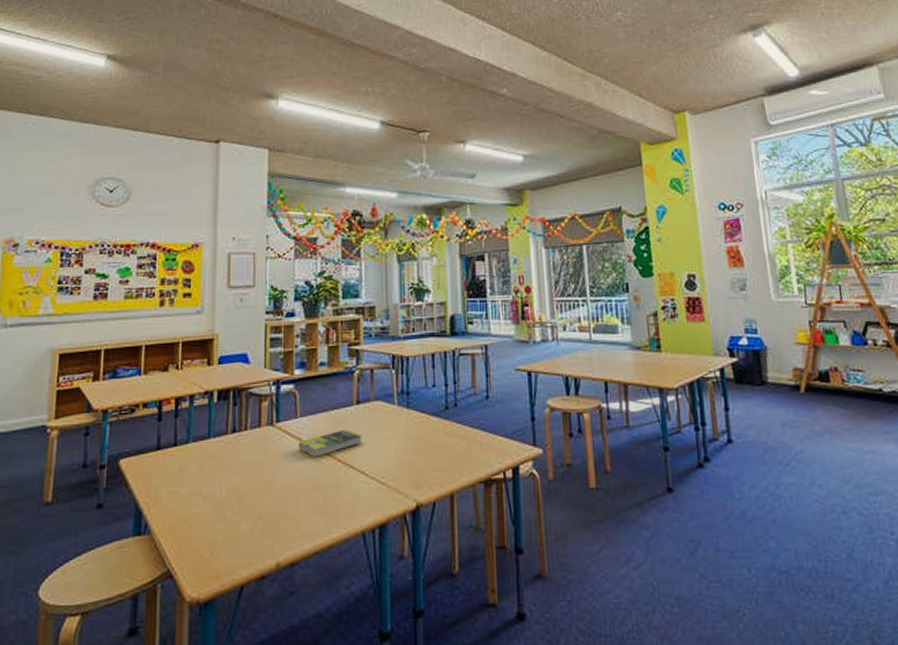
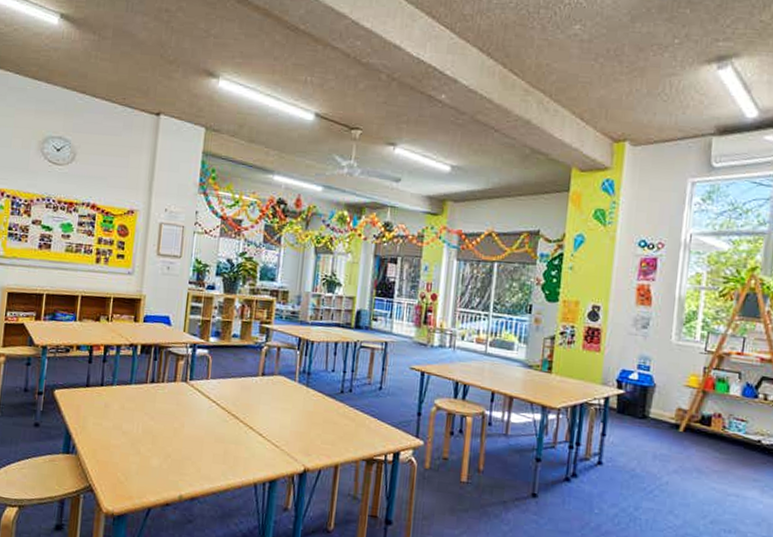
book: present [298,429,363,457] -> none [206,395,264,415]

